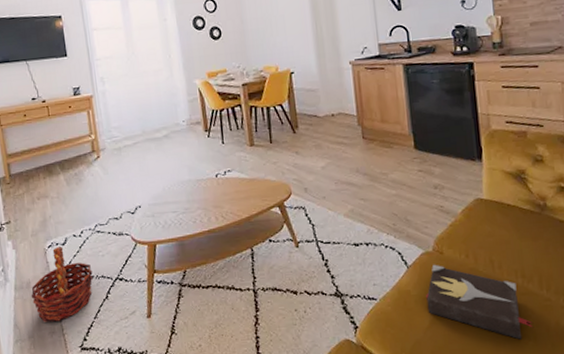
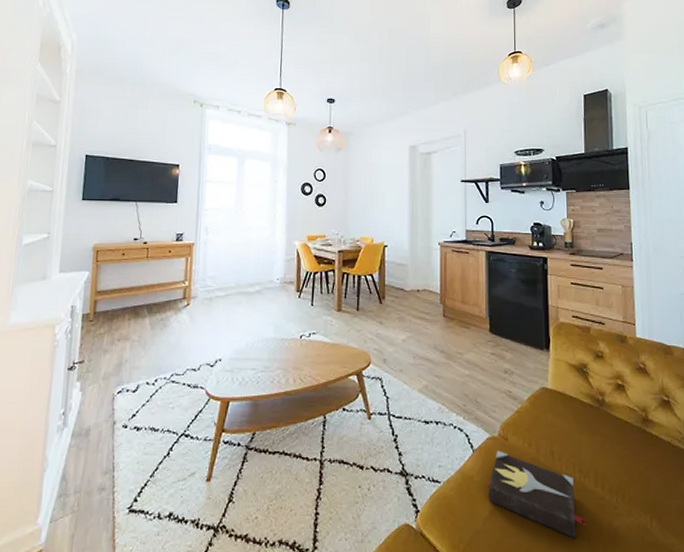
basket: present [31,247,93,322] -> none [87,394,159,477]

